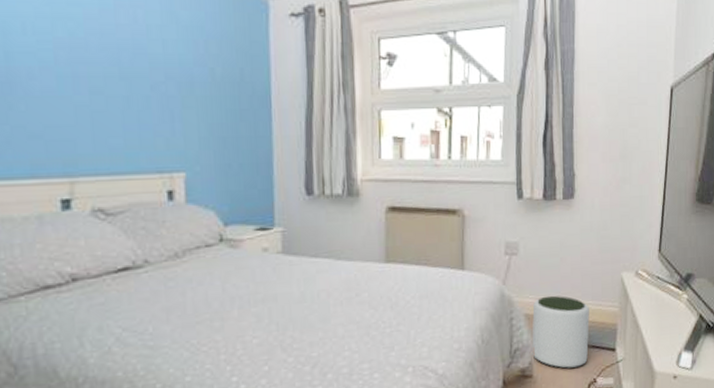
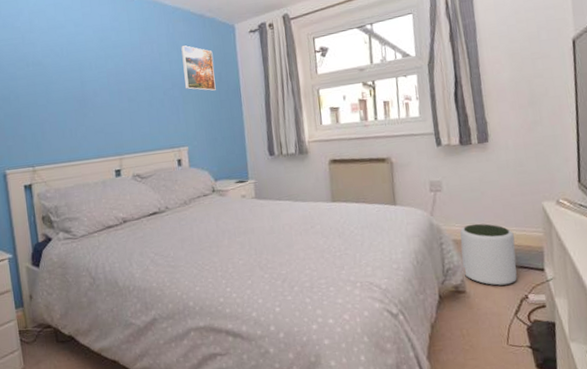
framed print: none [183,18,234,93] -> present [181,45,216,91]

